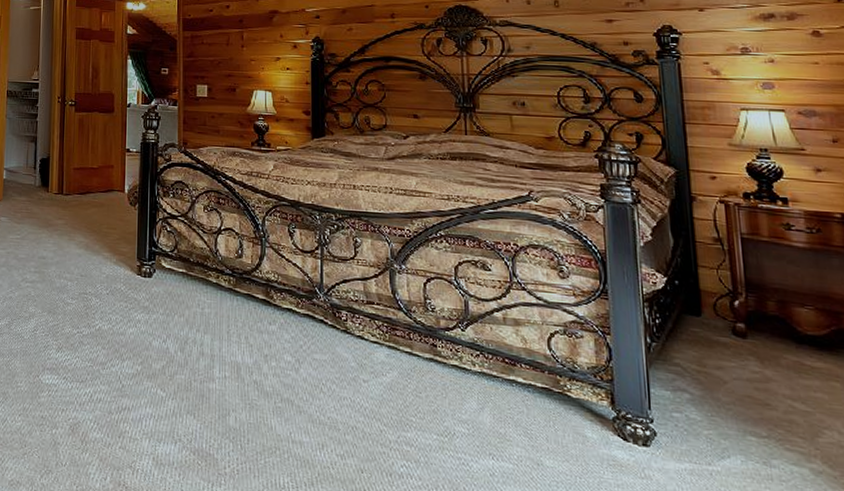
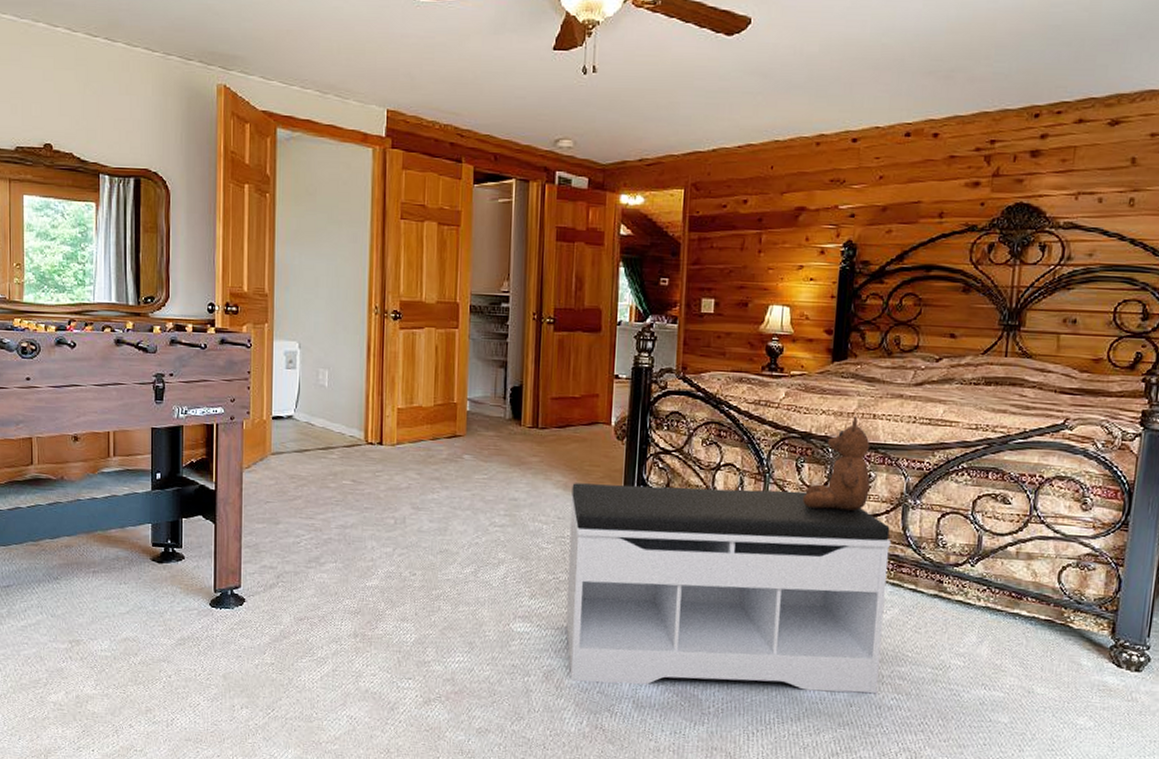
bench: none [89,243,386,461] -> present [566,483,892,694]
teddy bear: none [297,186,357,274] -> present [803,415,870,511]

